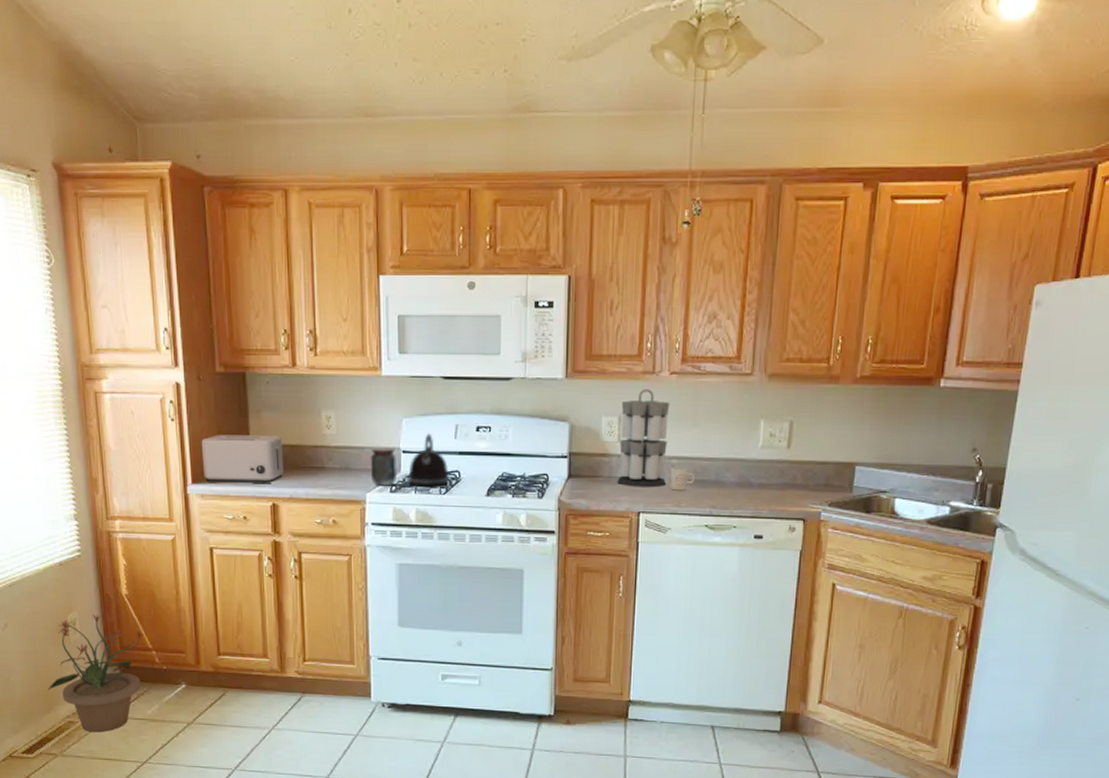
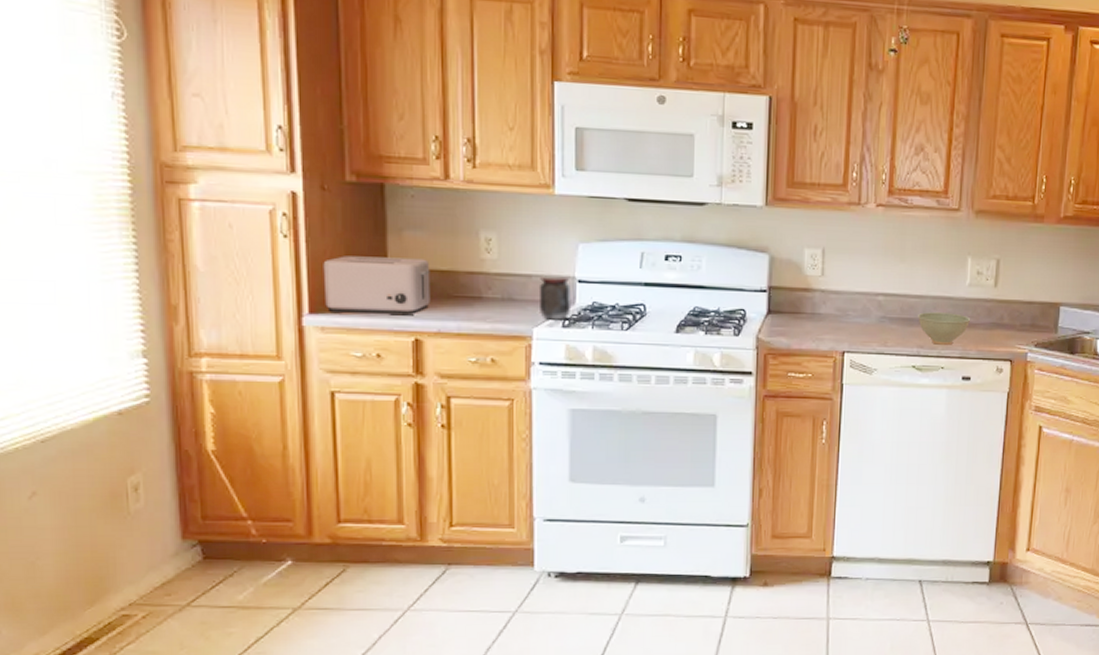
potted plant: present [48,613,146,733] -> none [93,475,239,628]
kettle: present [408,433,449,488] -> none [584,261,633,323]
spice rack: present [617,388,670,488] -> none [820,220,877,326]
mug: present [669,466,694,491] -> none [875,303,901,329]
bowl: none [710,474,764,505] -> present [918,312,971,345]

